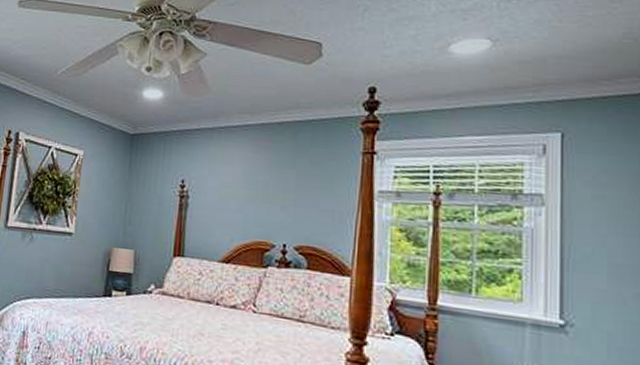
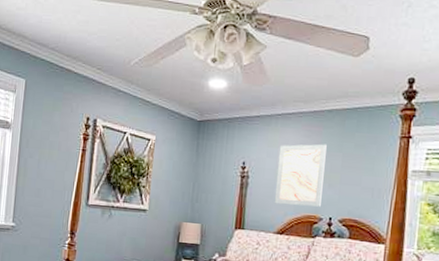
wall art: none [218,160,278,232] -> present [274,144,327,207]

